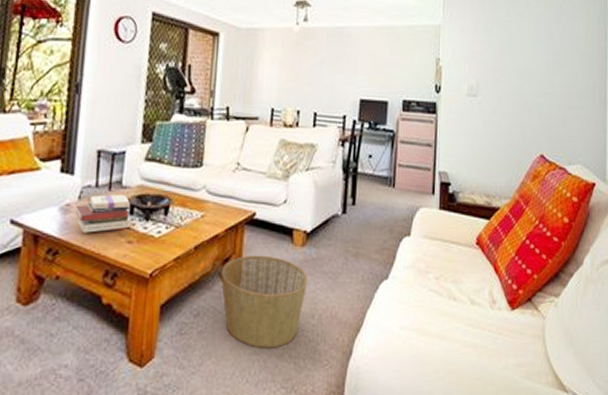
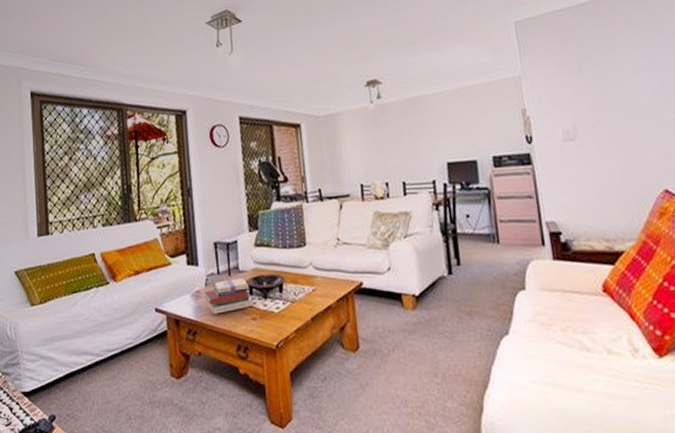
basket: present [220,255,308,348] -> none [339,320,426,408]

